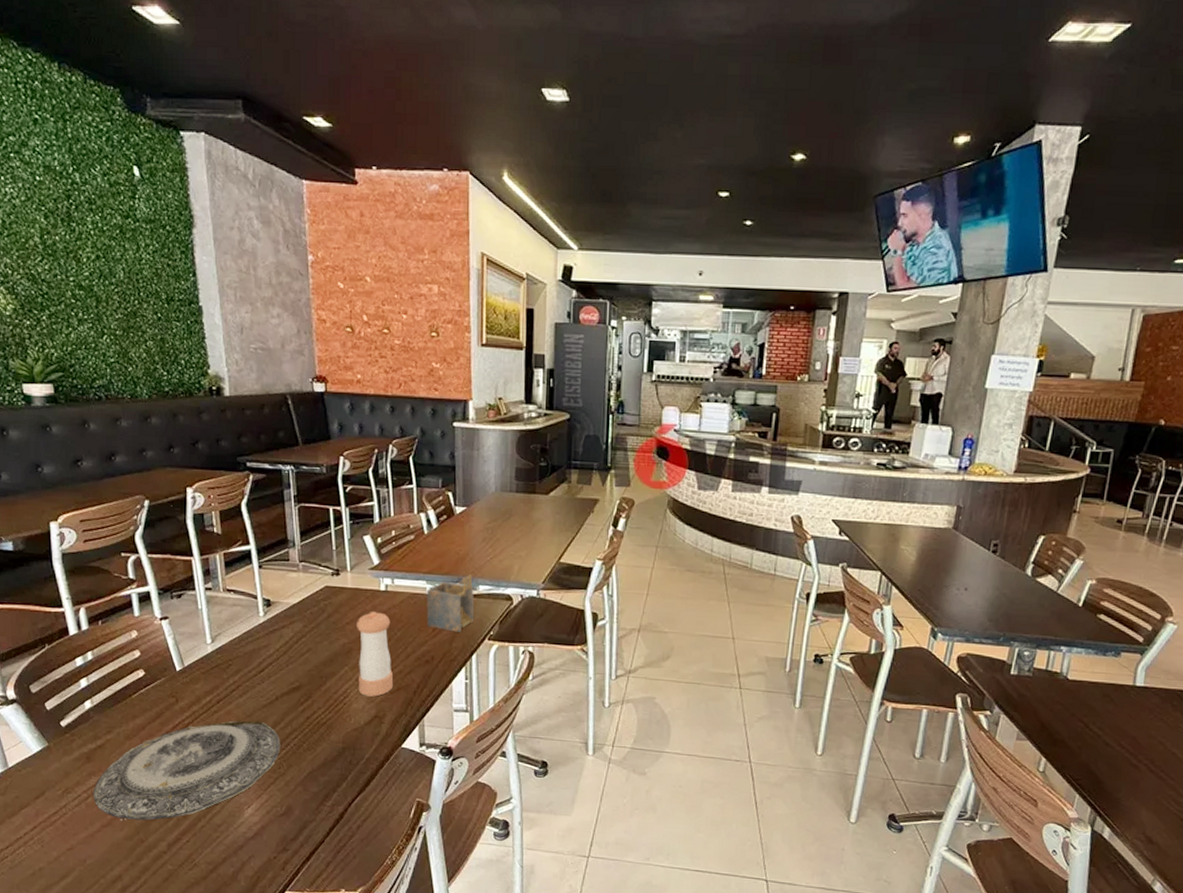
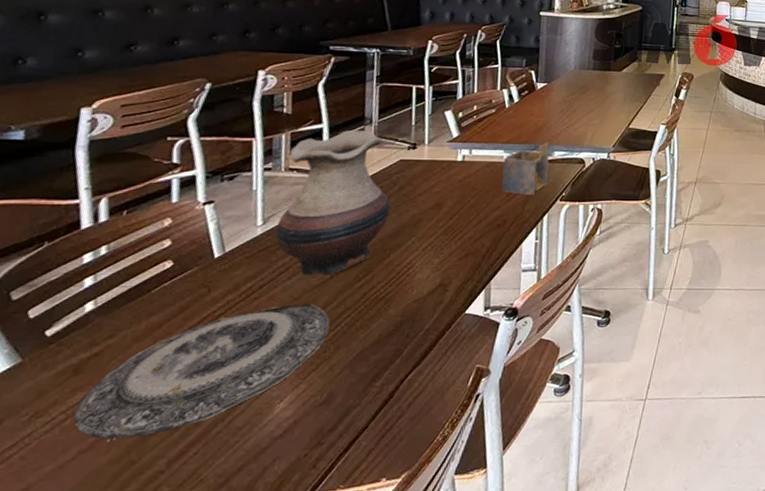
vase: none [223,553,322,696] -> present [275,130,391,275]
pepper shaker: present [357,611,394,697] -> none [424,181,465,265]

